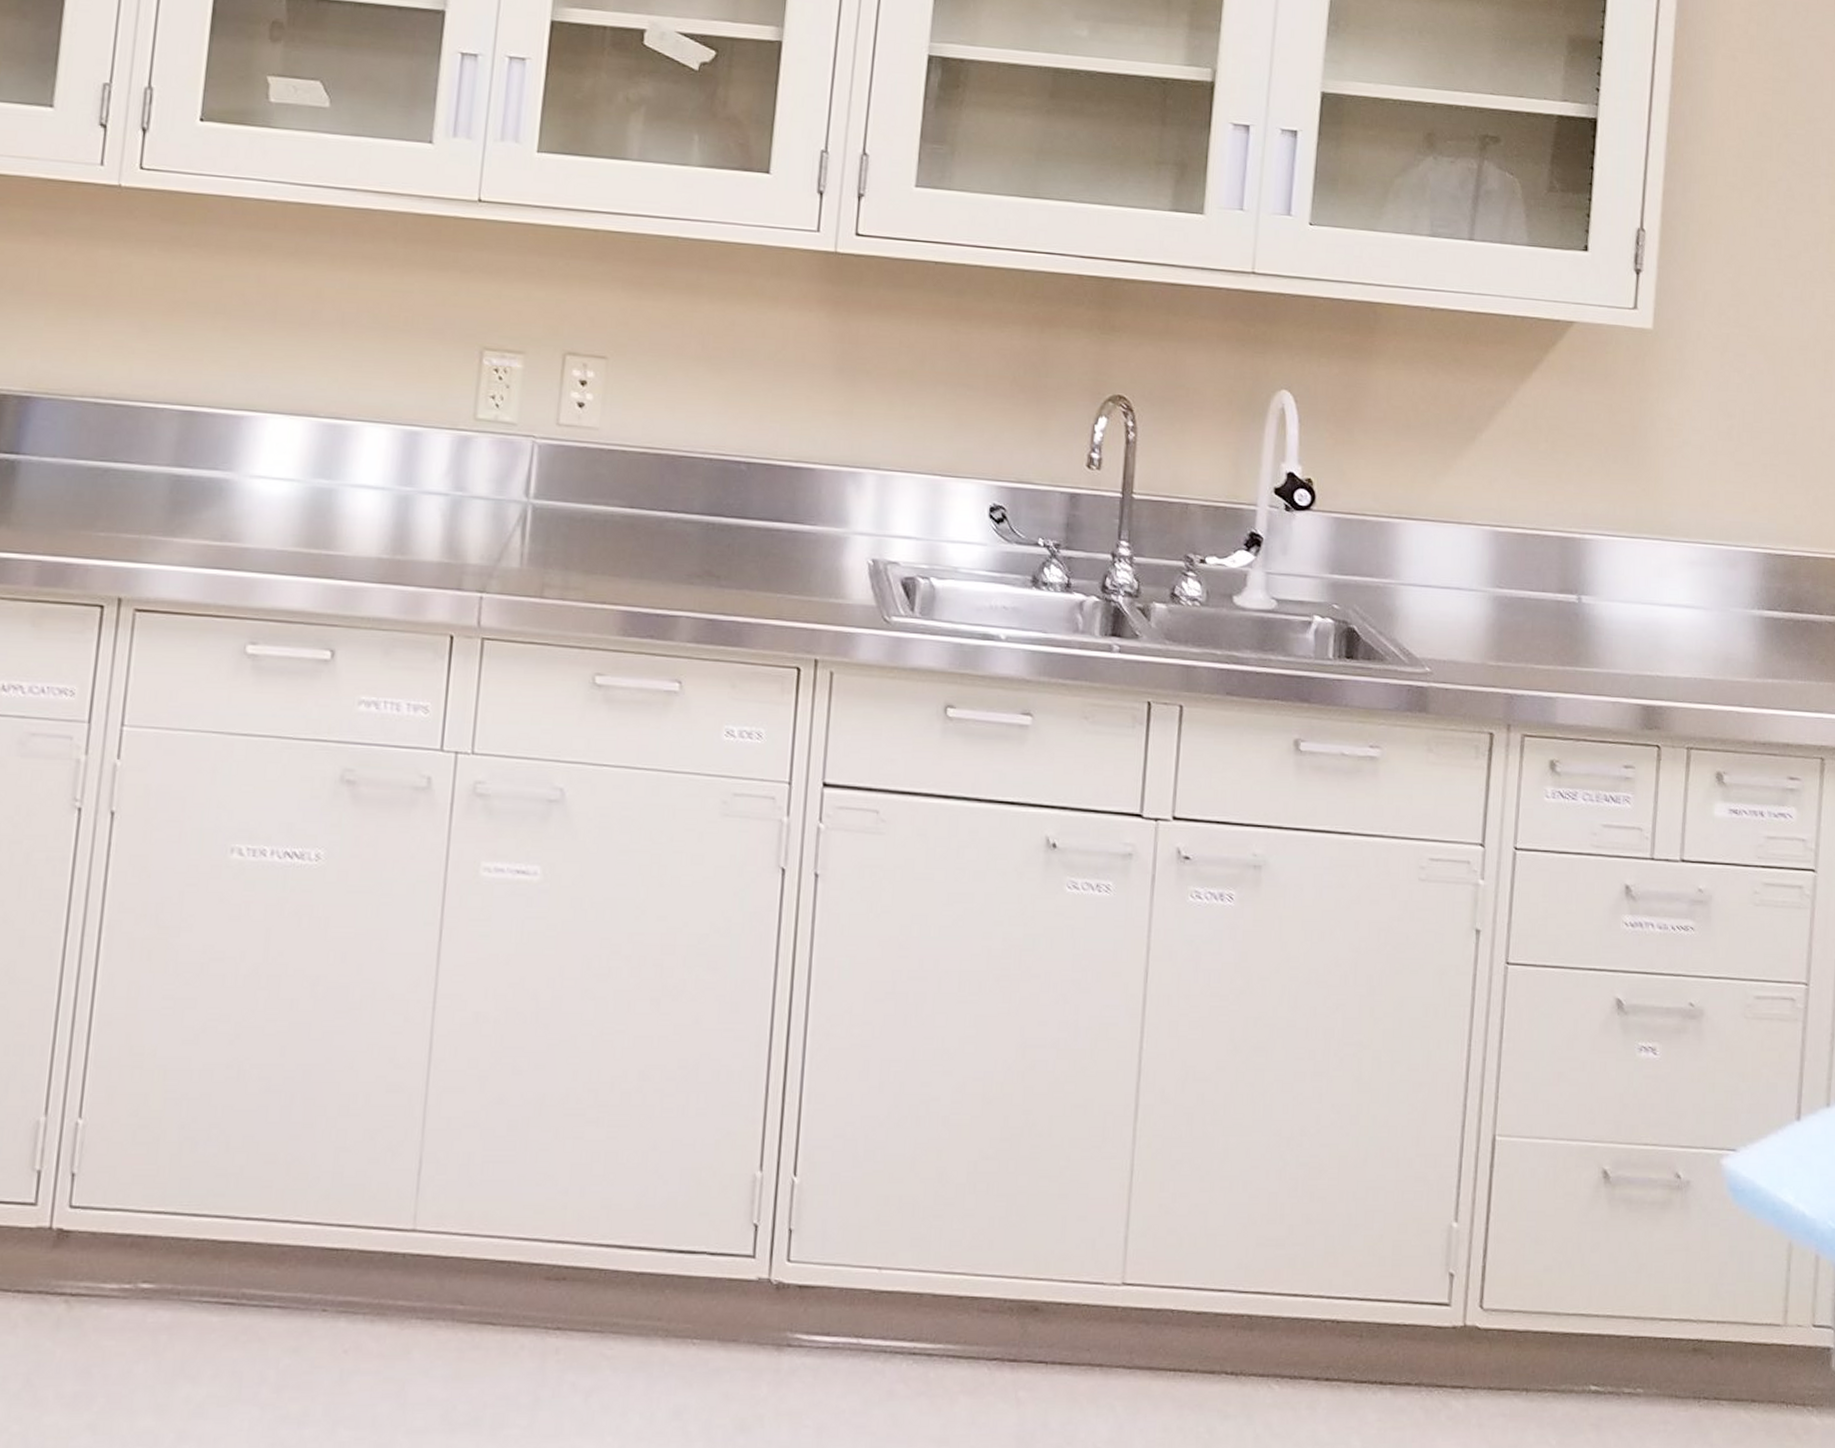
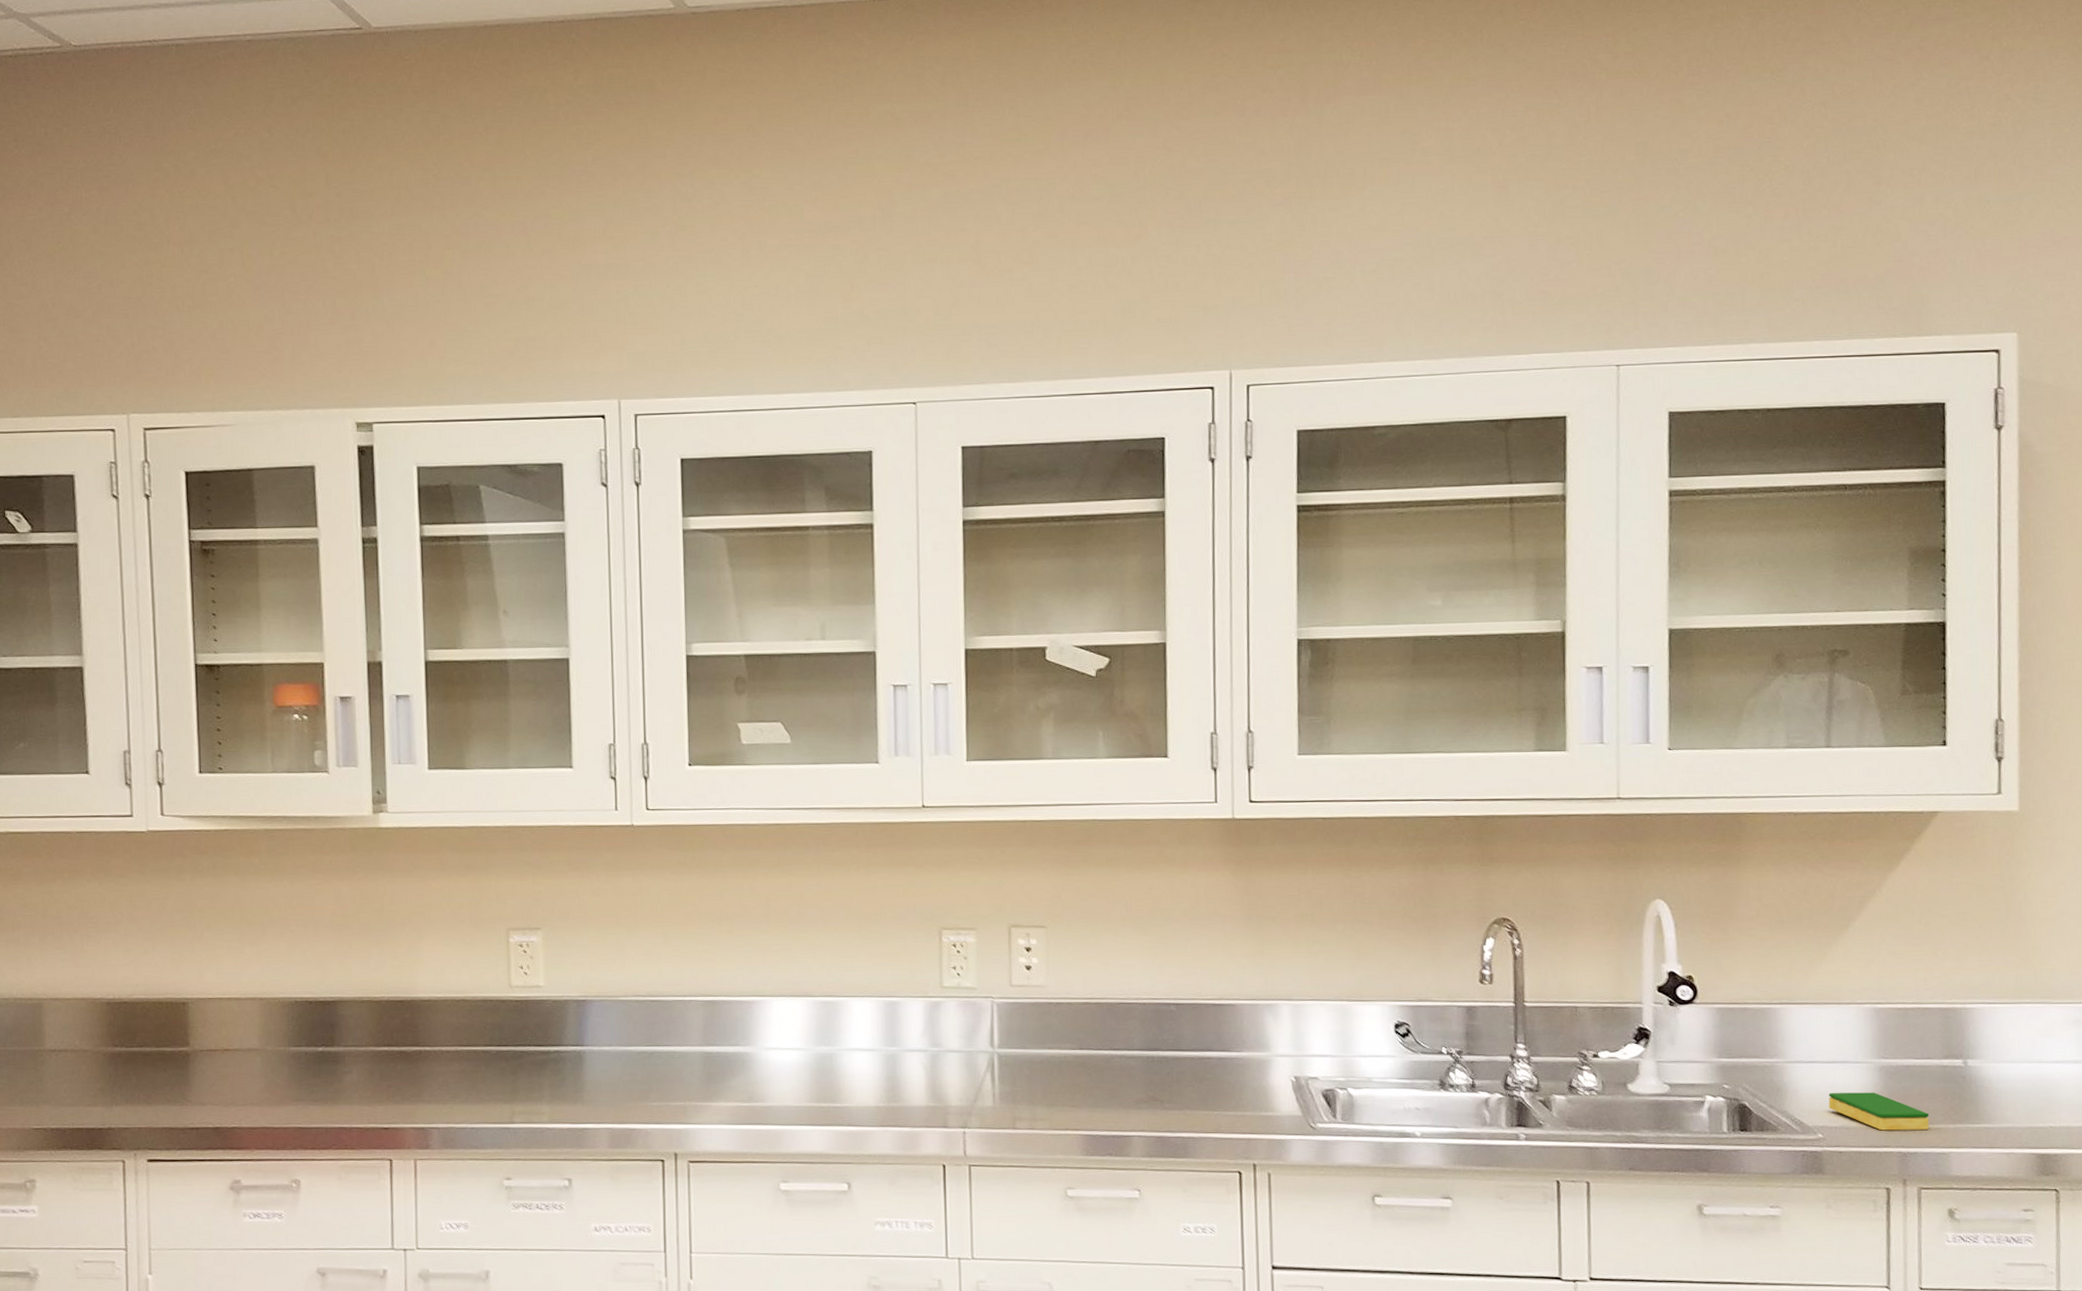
dish sponge: none [1438,621,1540,671] -> present [1828,1092,1930,1131]

